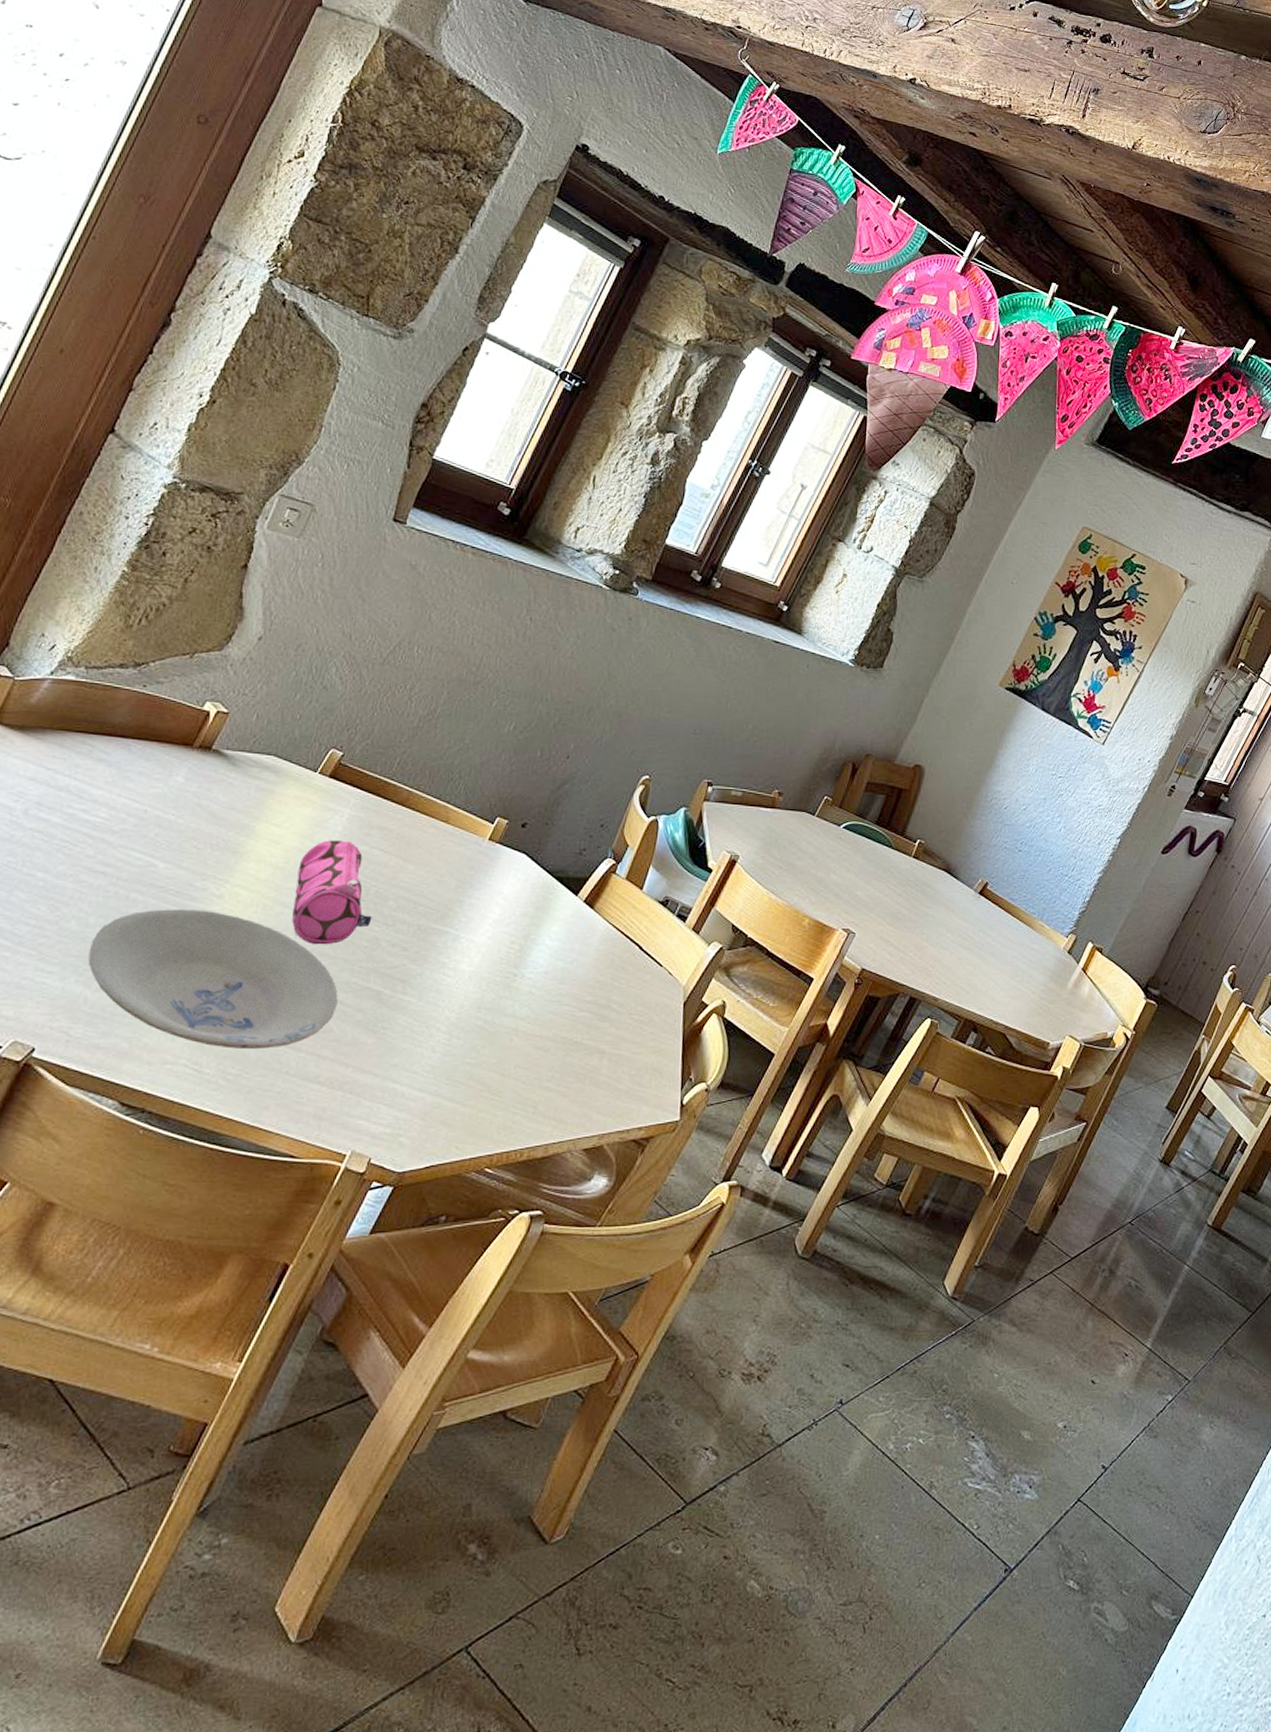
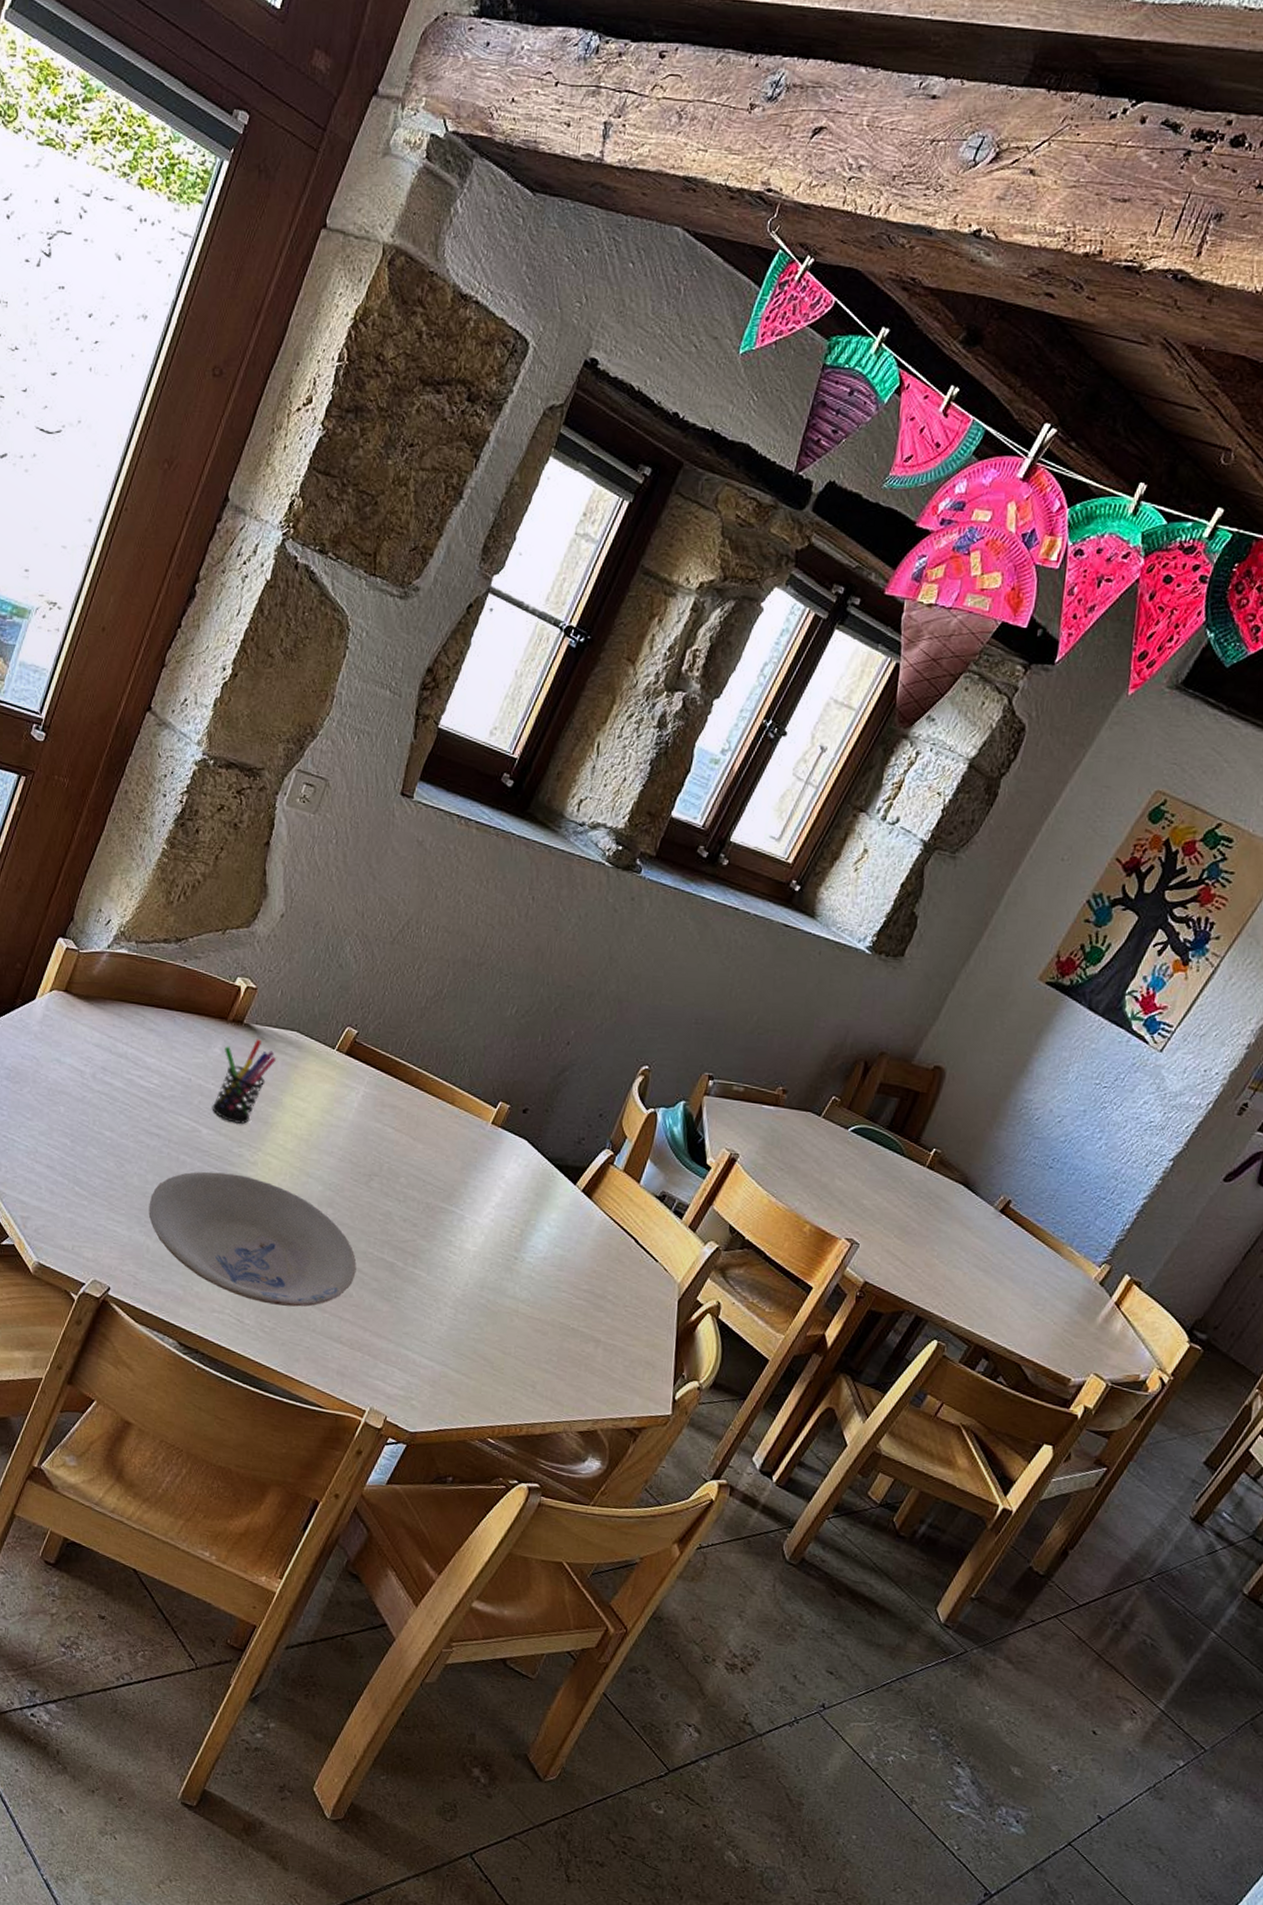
pen holder: none [171,765,250,855] -> present [212,1039,277,1124]
pencil case: present [292,840,372,945] -> none [316,1115,386,1216]

